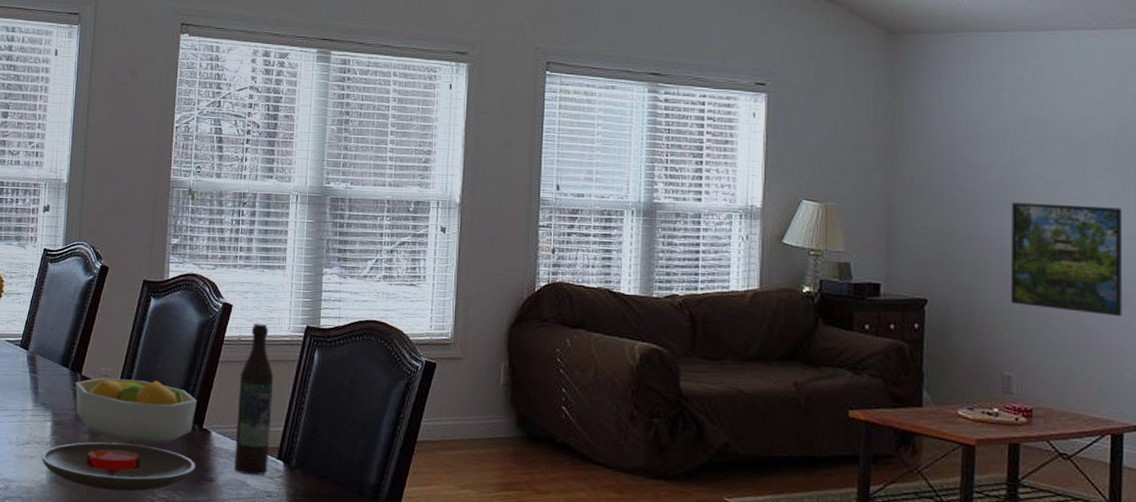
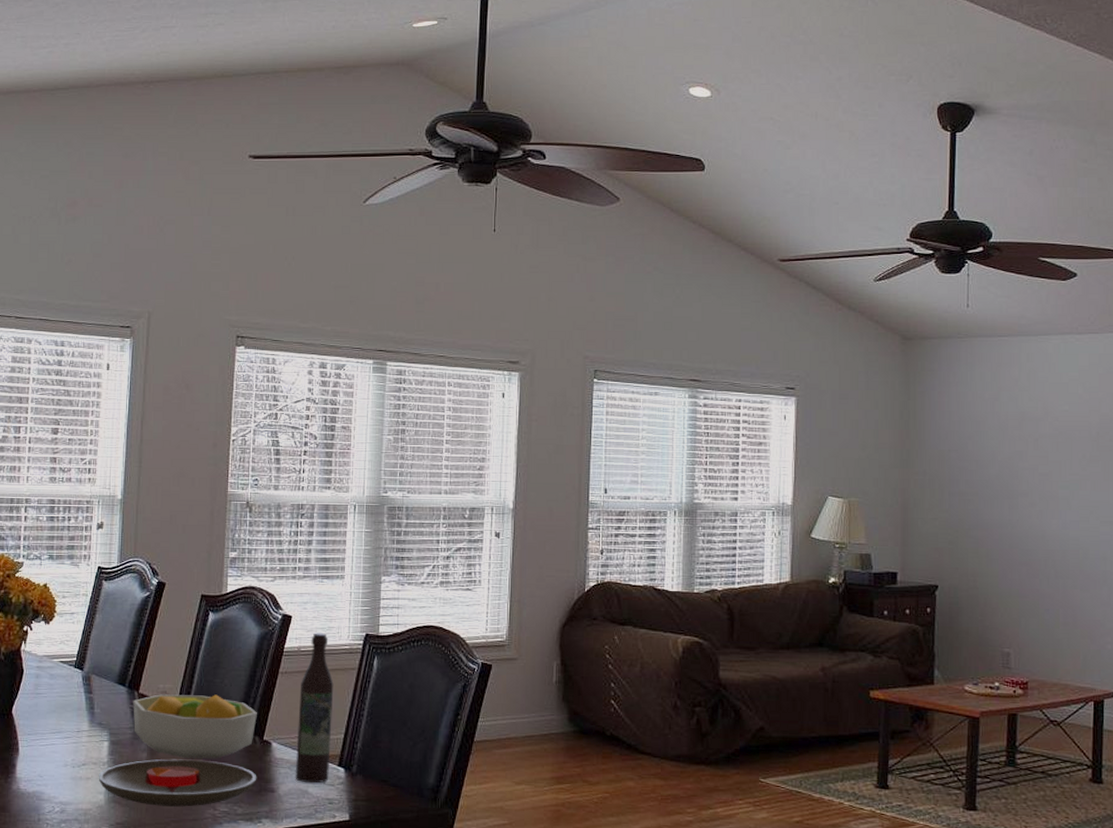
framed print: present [1011,202,1123,317] -> none [1010,493,1103,595]

